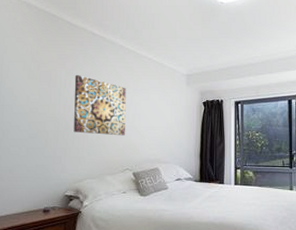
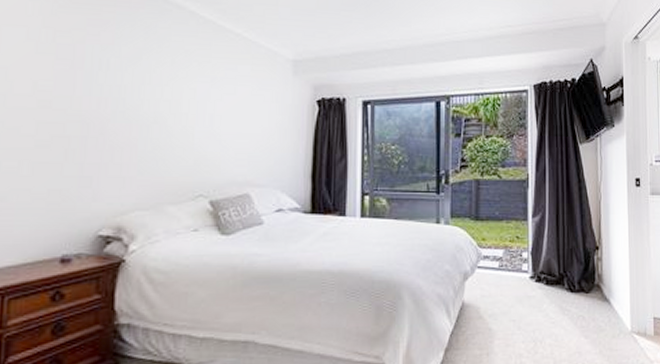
wall art: present [73,75,126,136] -> none [113,52,200,146]

